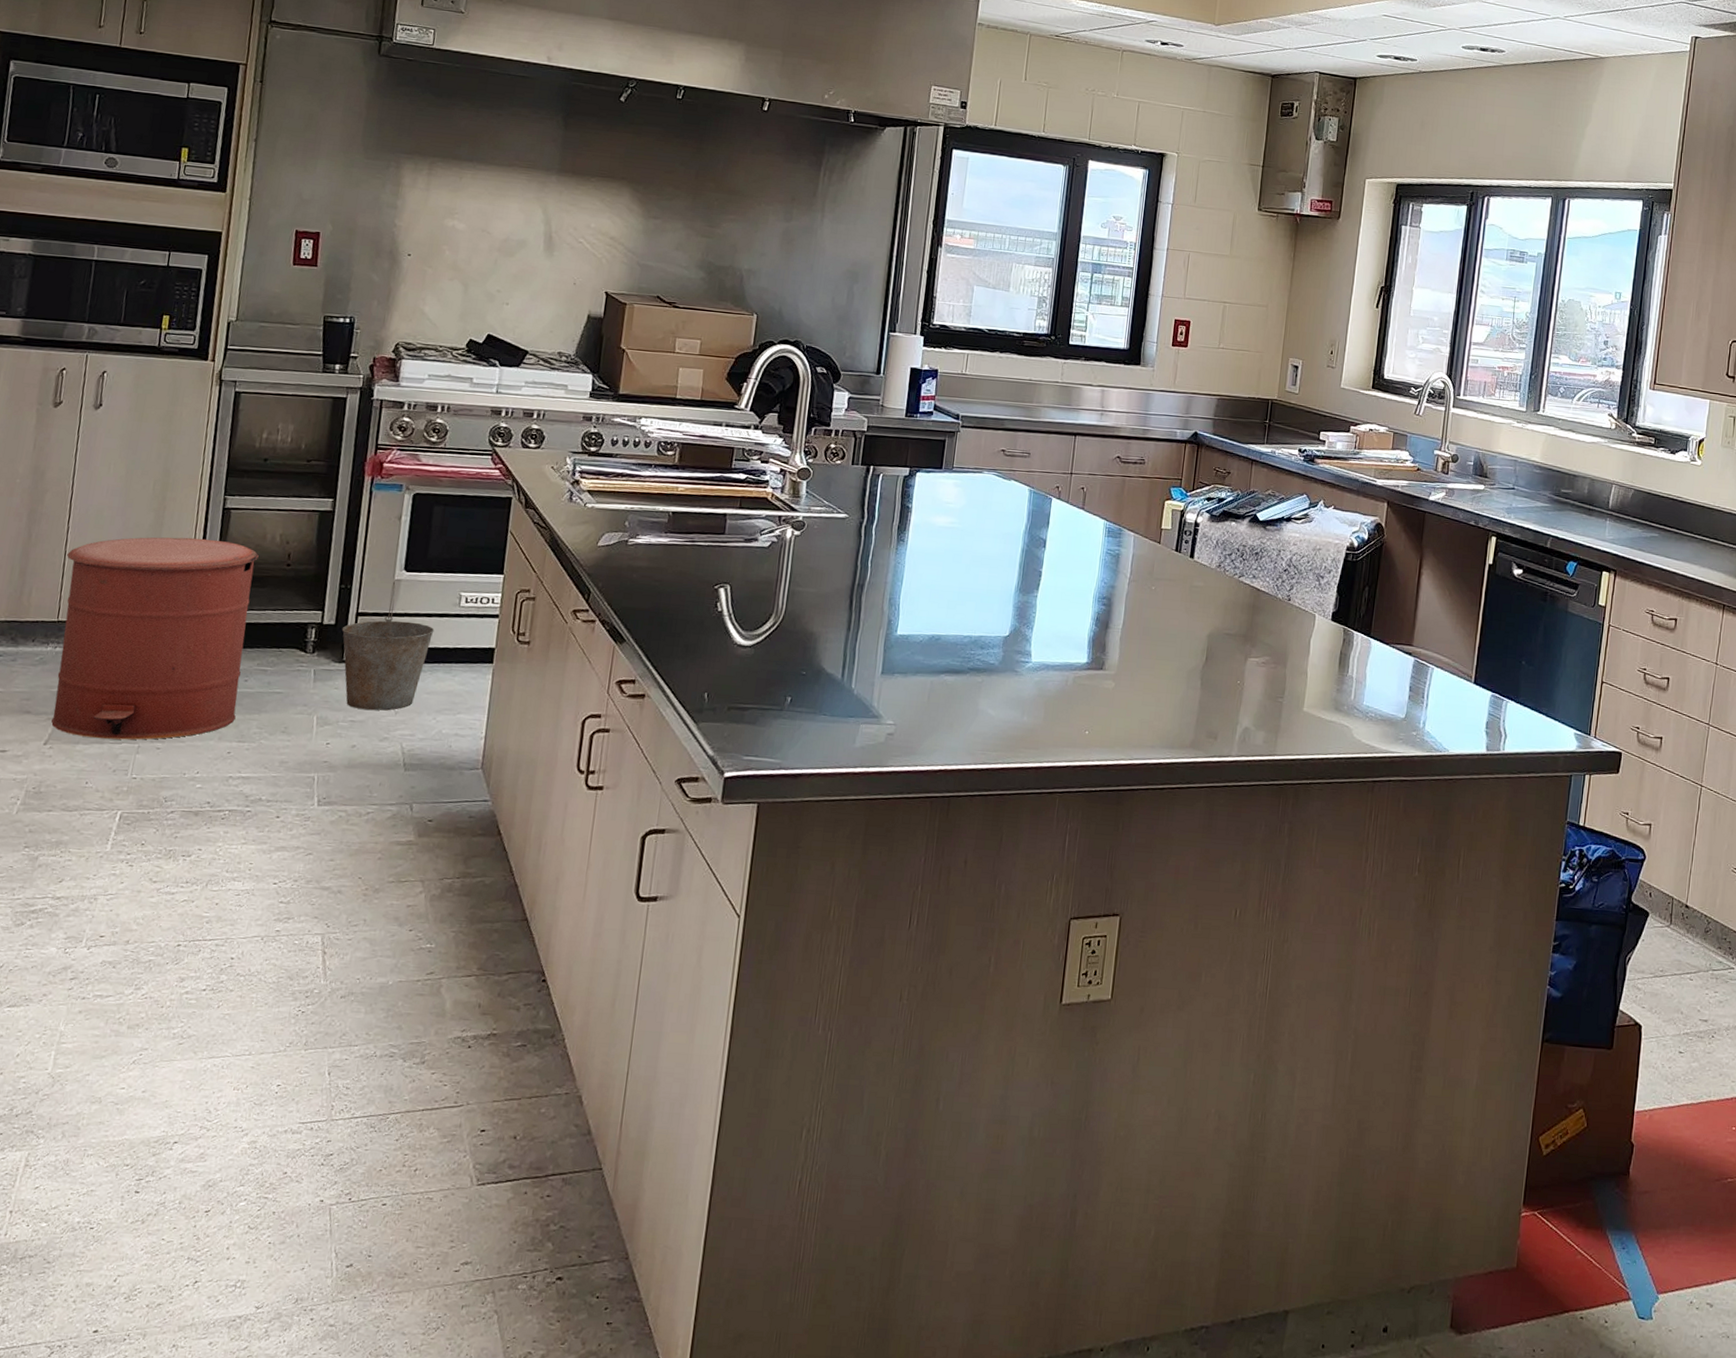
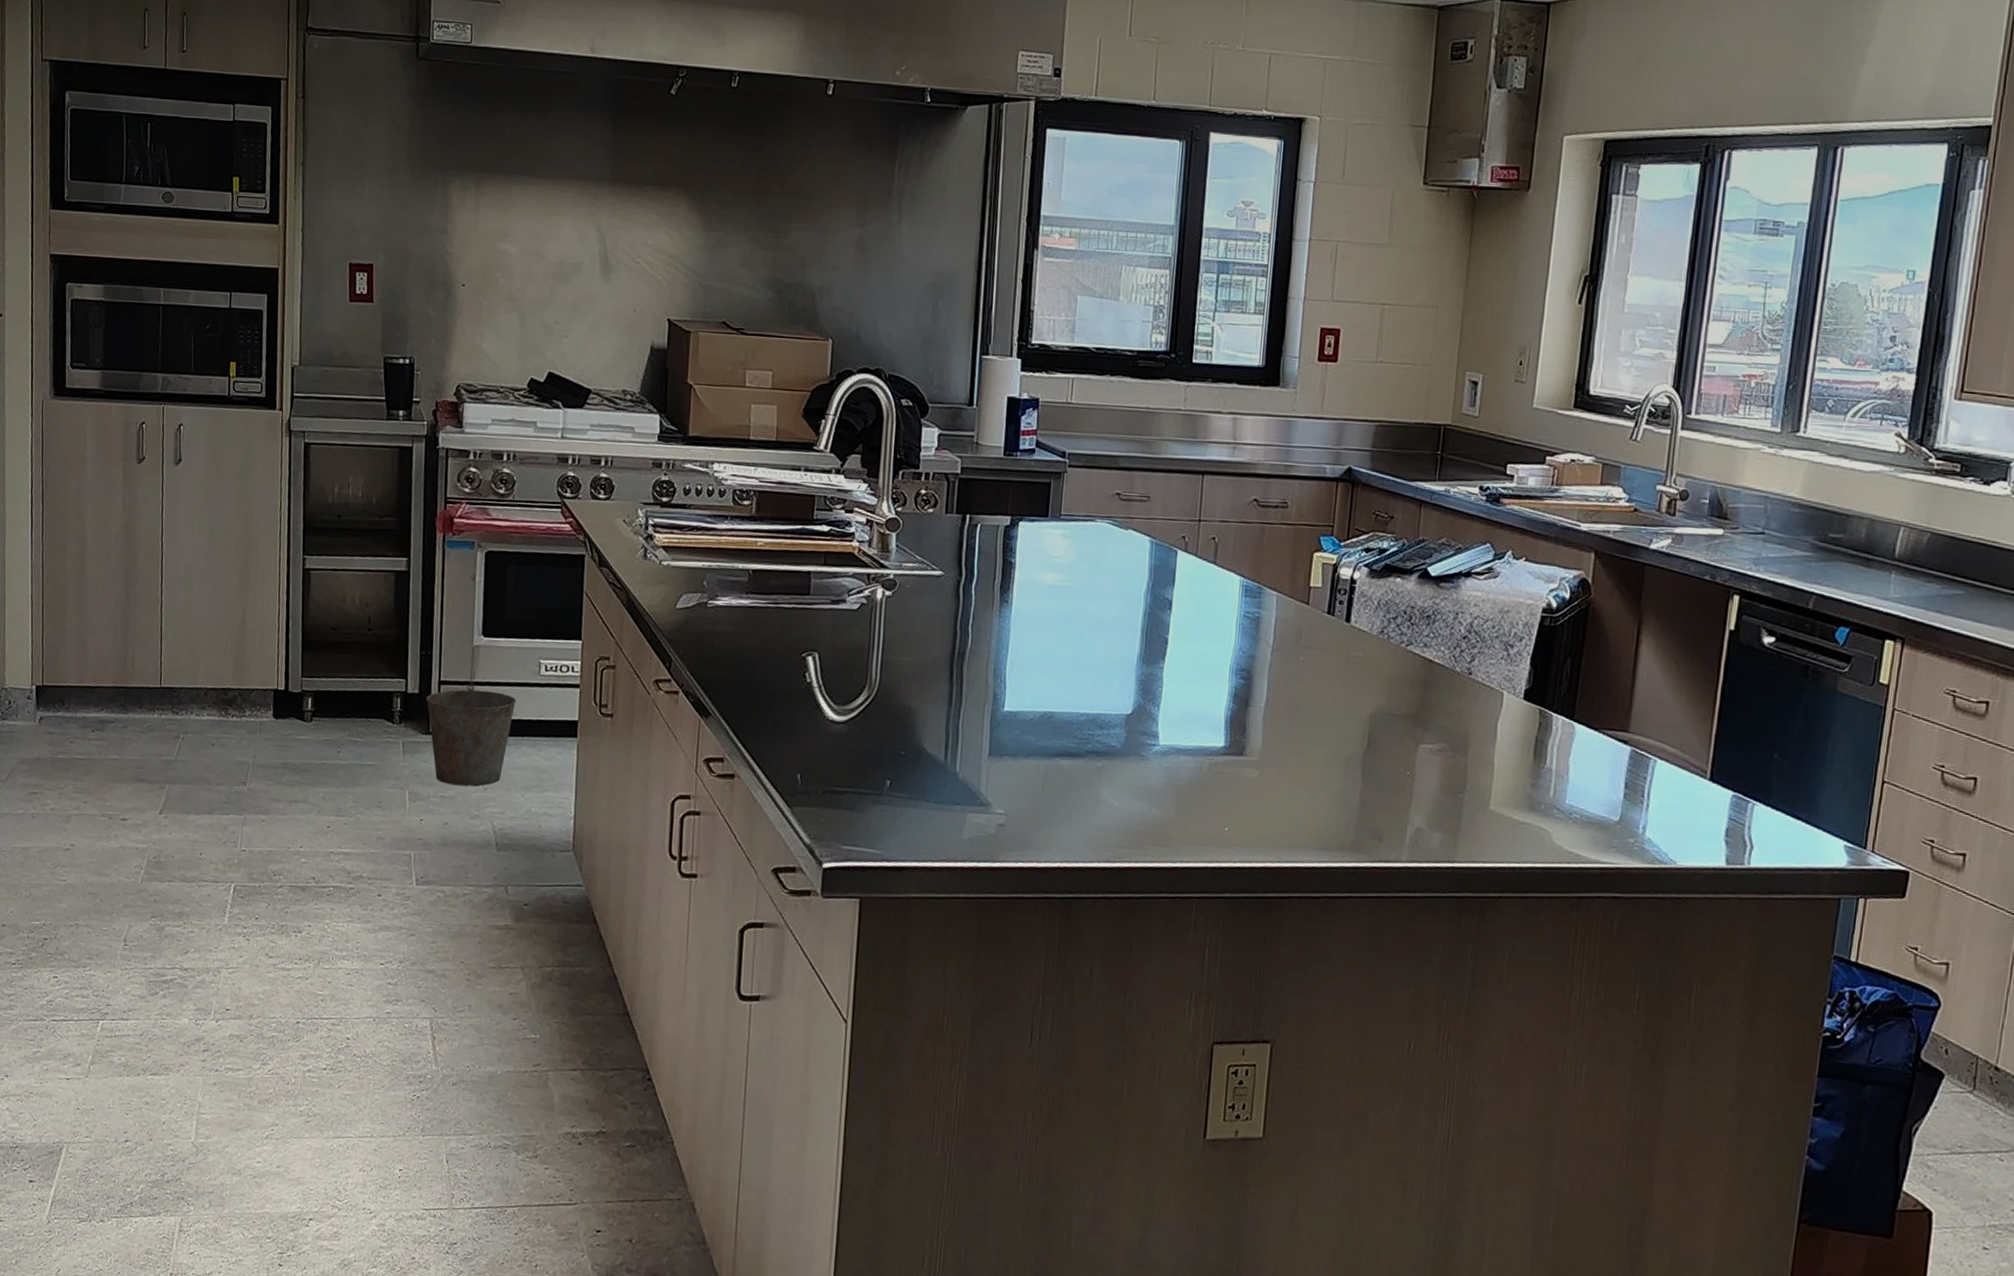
trash can: present [51,537,259,740] -> none [163,599,341,812]

